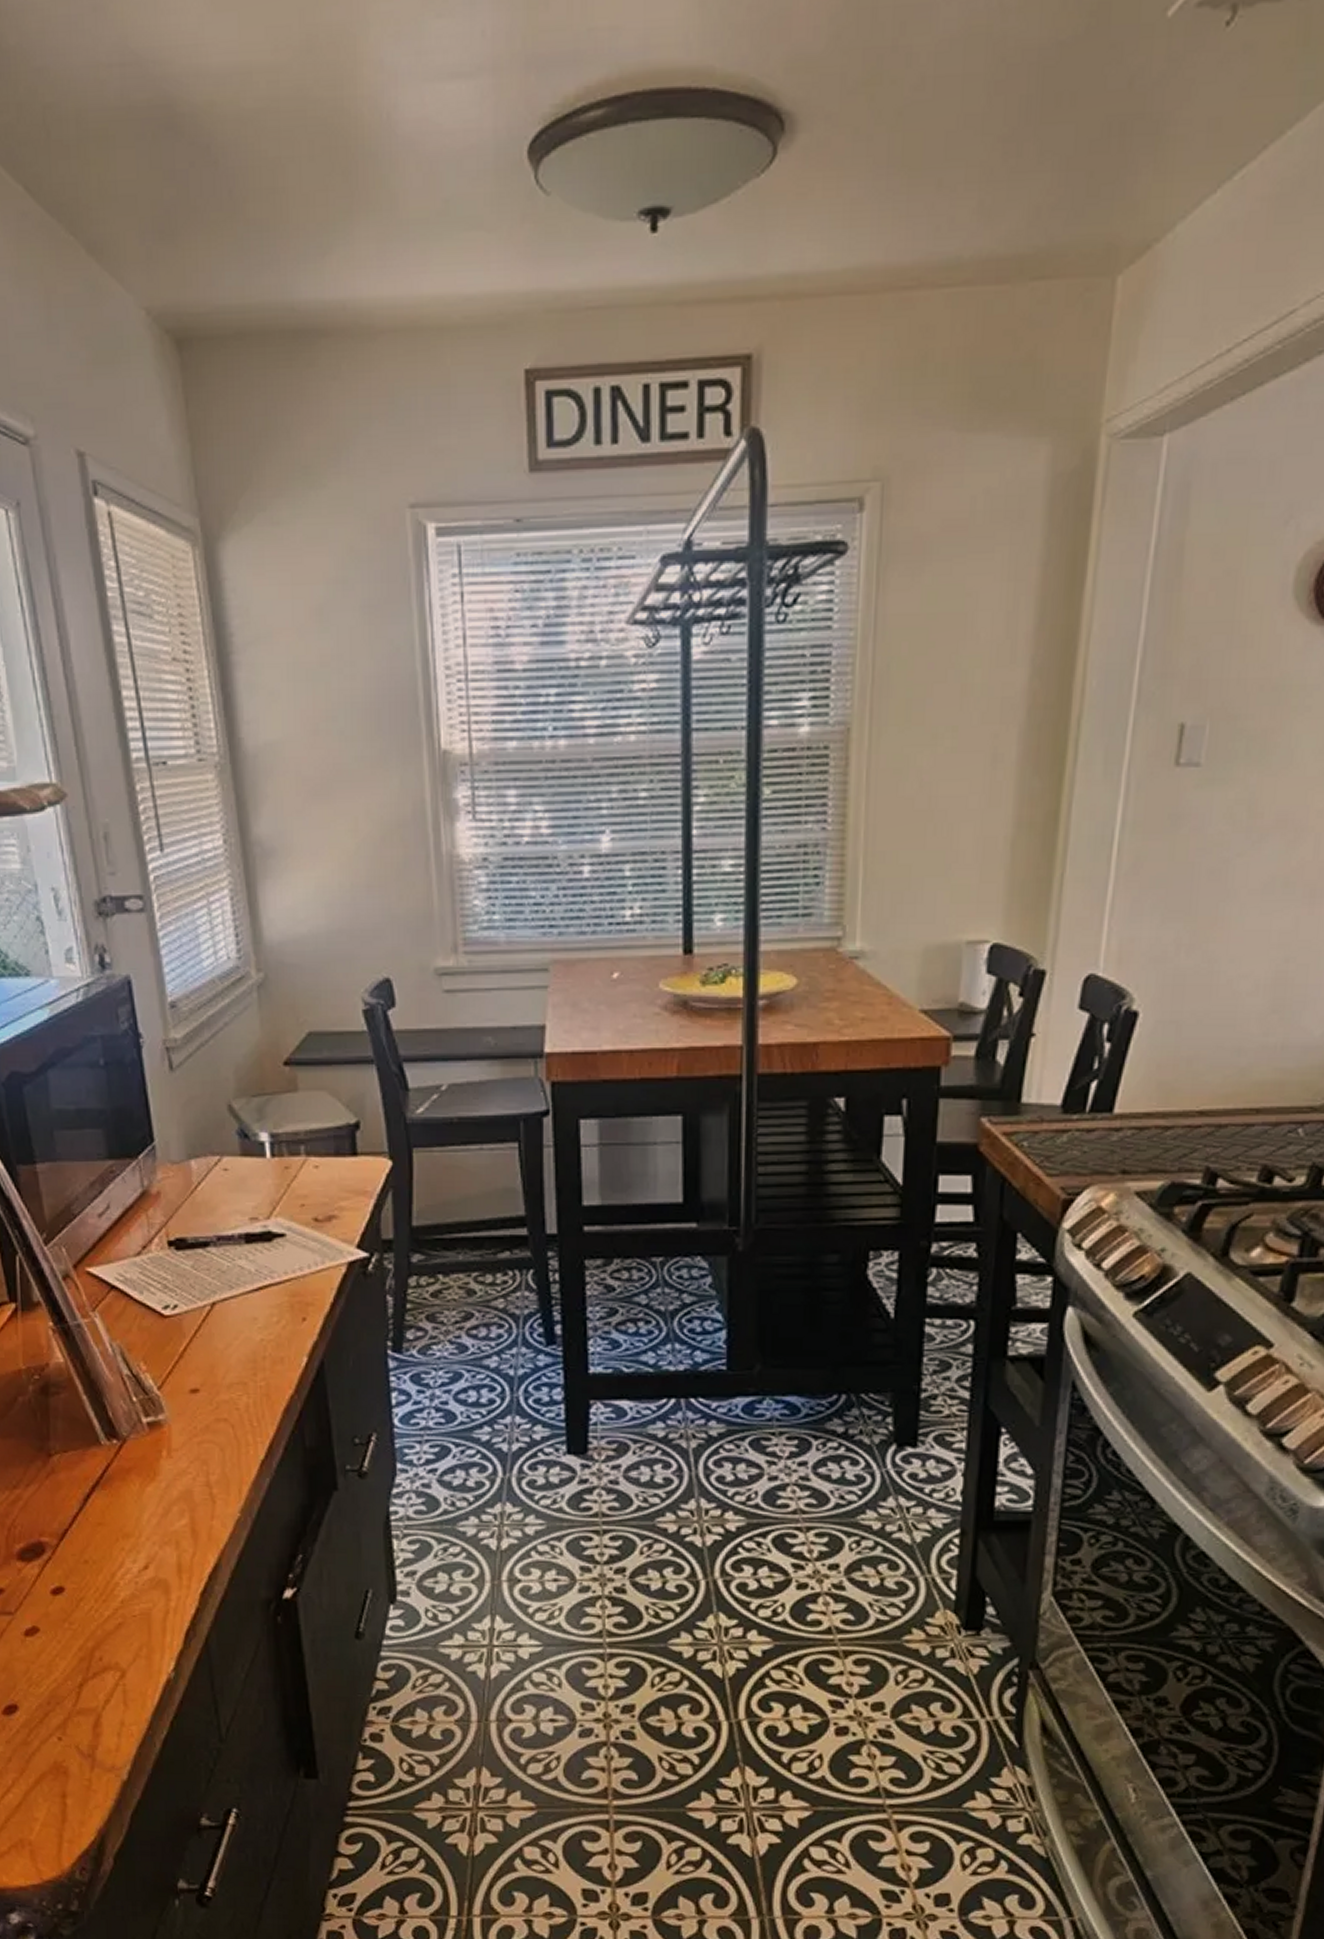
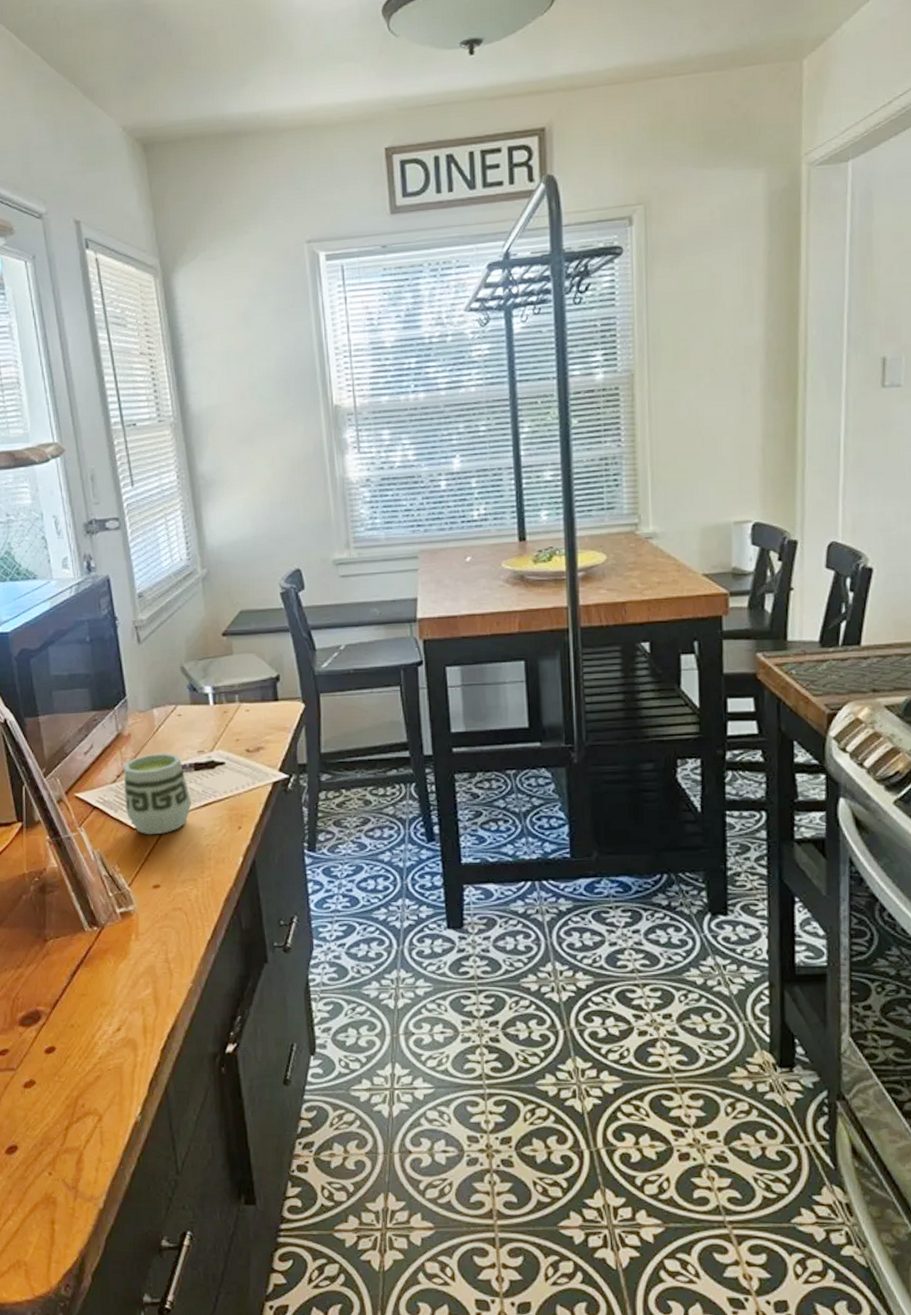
cup: none [151,1218,241,1325] -> present [124,753,191,835]

